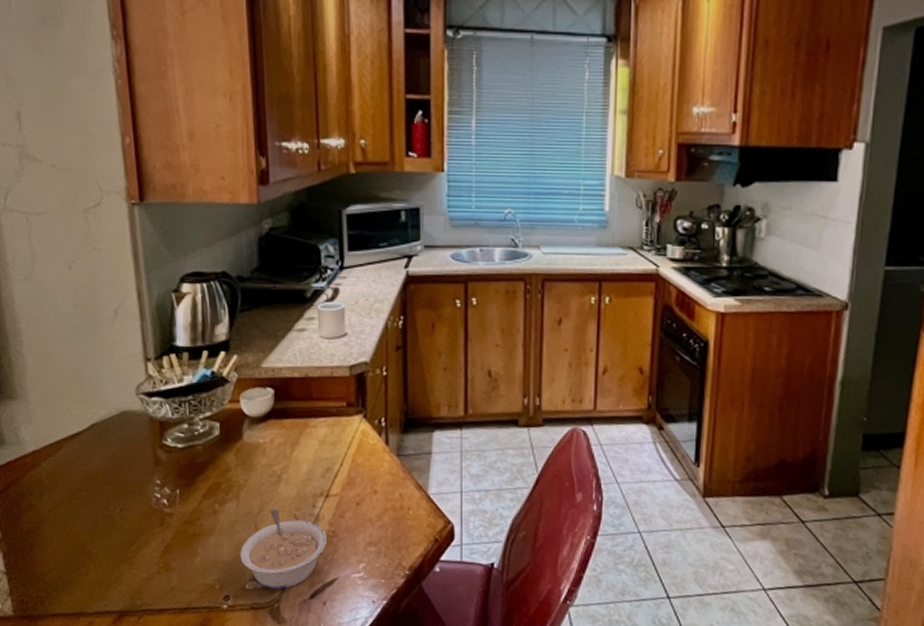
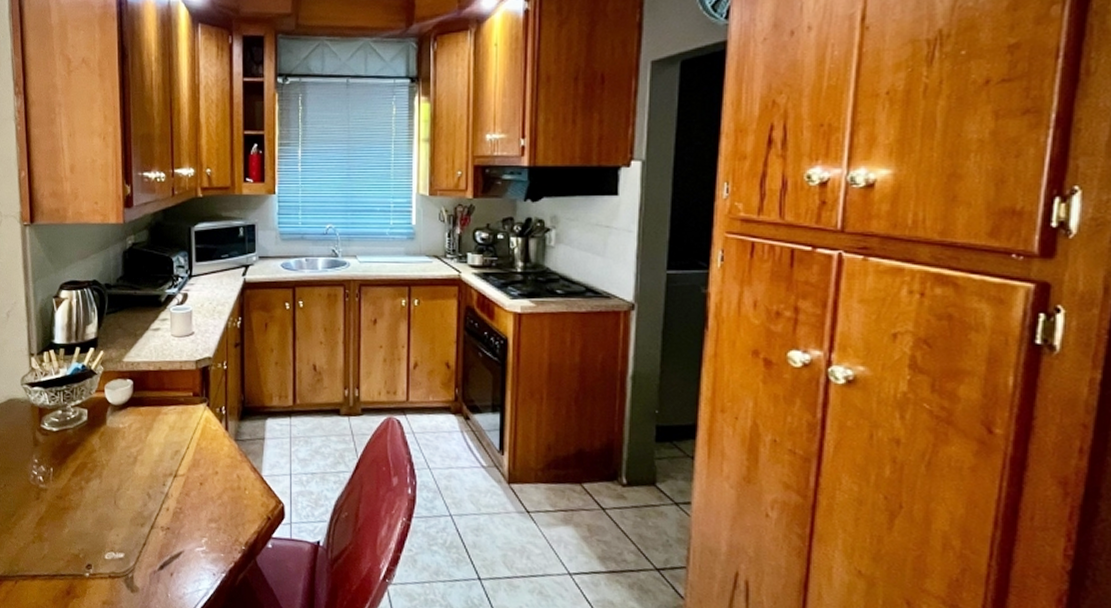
legume: present [240,508,328,590] -> none [101,486,175,561]

